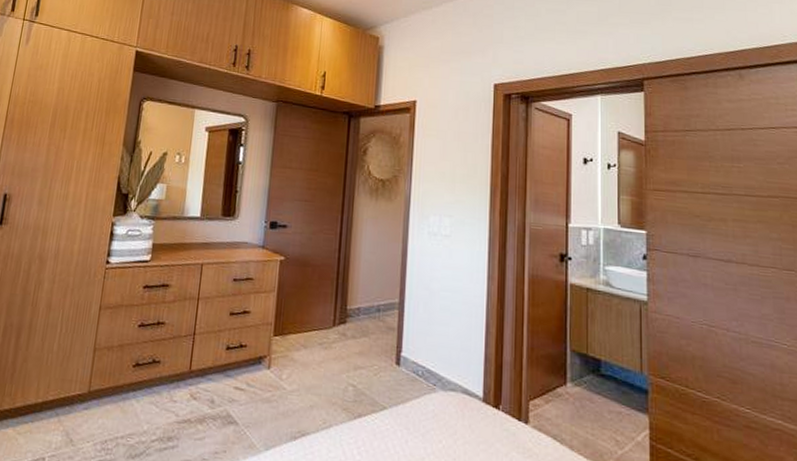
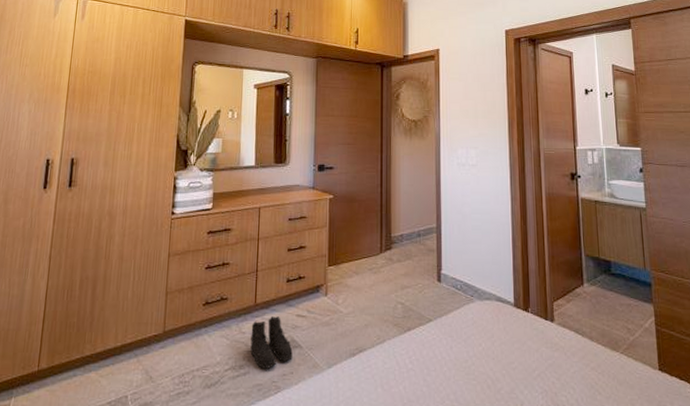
boots: none [180,386,228,444] -> present [250,316,293,369]

